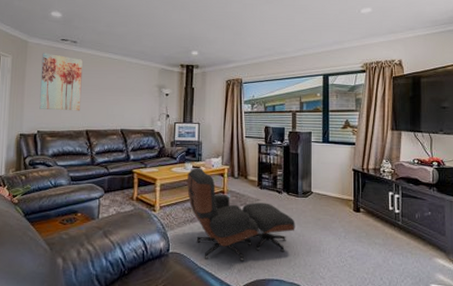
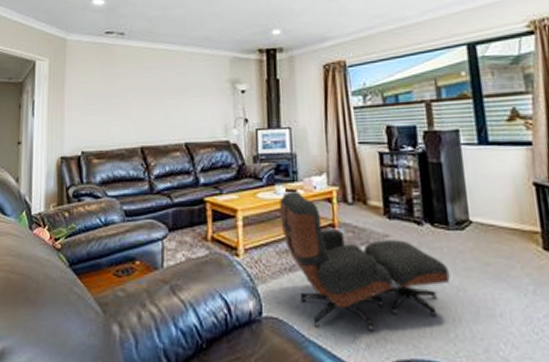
wall art: present [39,53,83,111] -> none [83,51,133,124]

